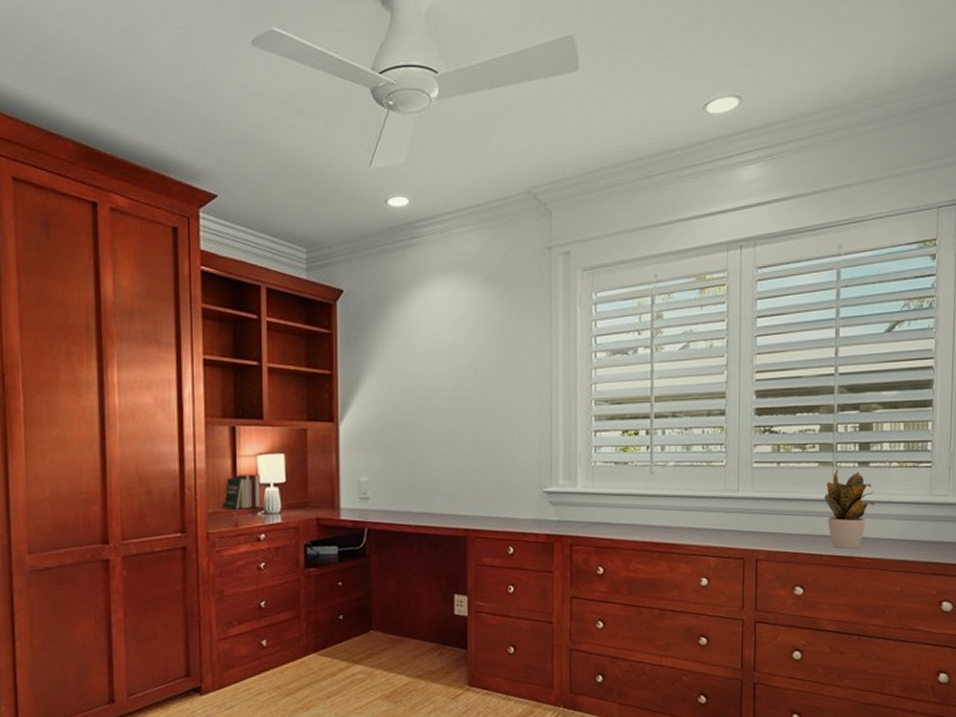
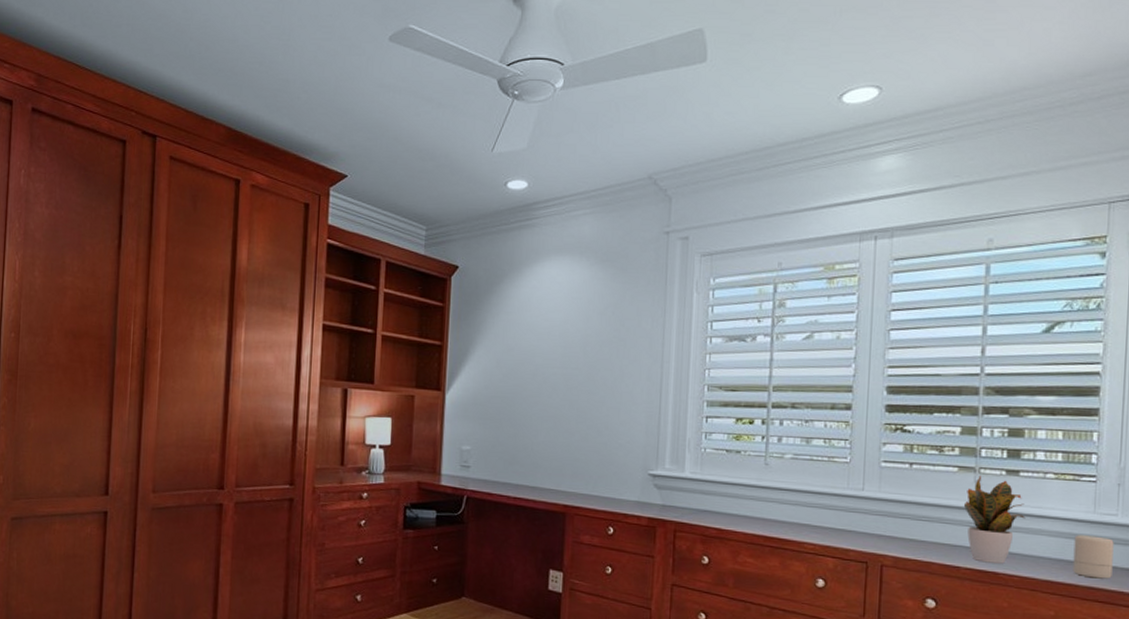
books: present [221,474,261,510] -> none [328,434,367,468]
candle: none [914,516,946,554] -> present [1073,535,1114,579]

